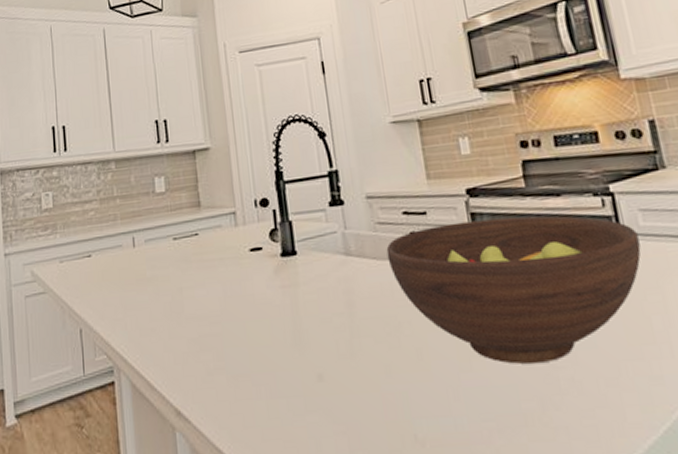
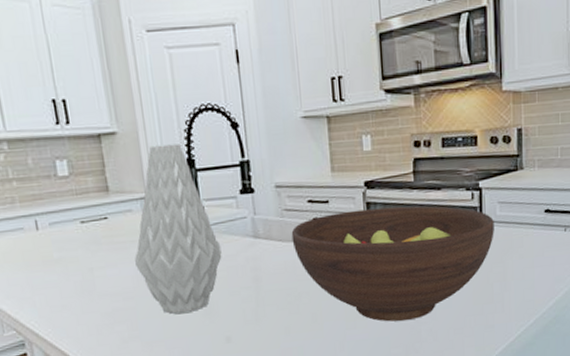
vase: none [223,156,312,343] -> present [135,144,222,314]

